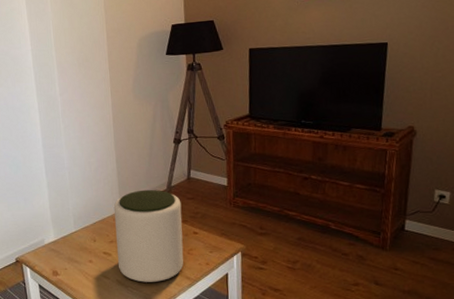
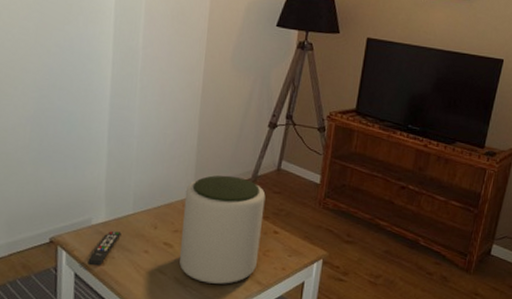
remote control: none [47,247,69,277] -> present [87,231,122,266]

